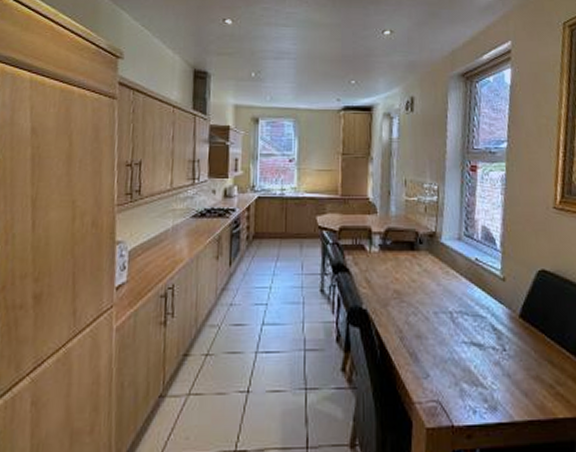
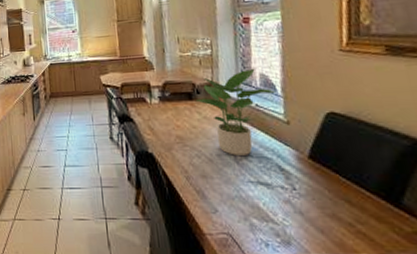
potted plant: none [416,221,496,313] -> present [195,69,277,156]

